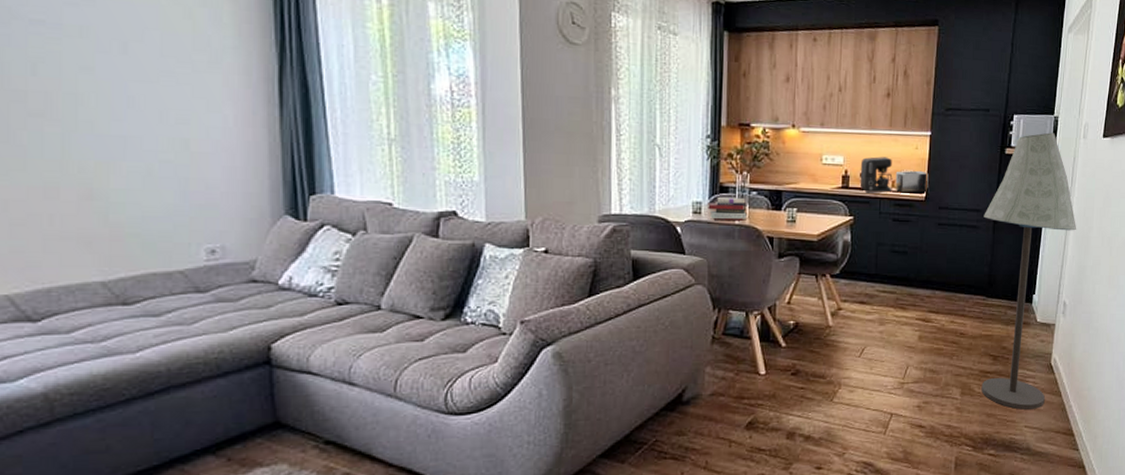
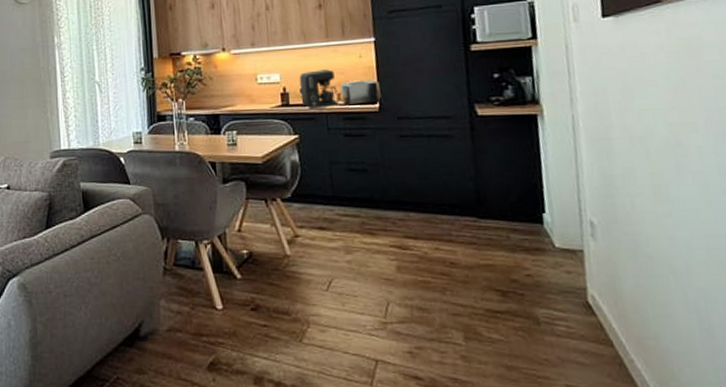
books: present [706,196,747,220] -> none [146,124,187,148]
floor lamp: present [981,132,1077,410] -> none [456,20,590,362]

